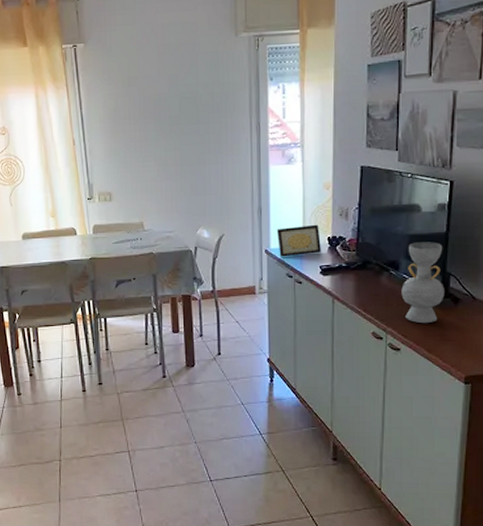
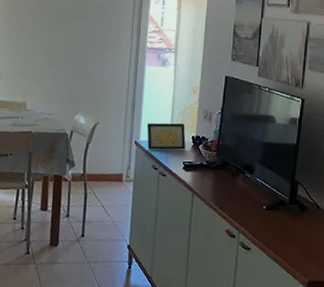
decorative vase: present [401,242,445,324] -> none [254,149,293,227]

